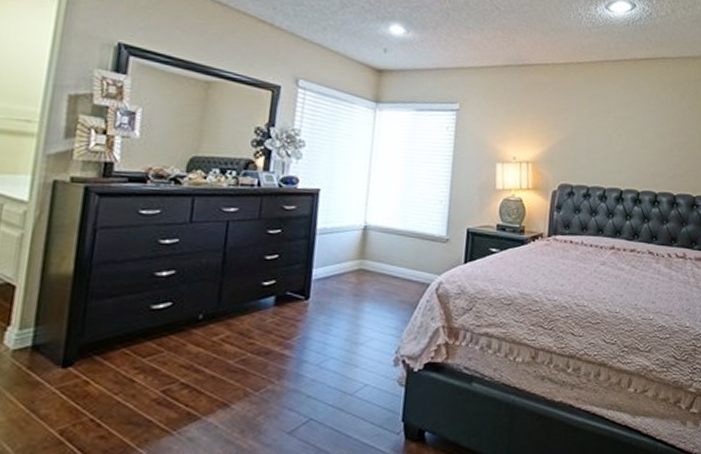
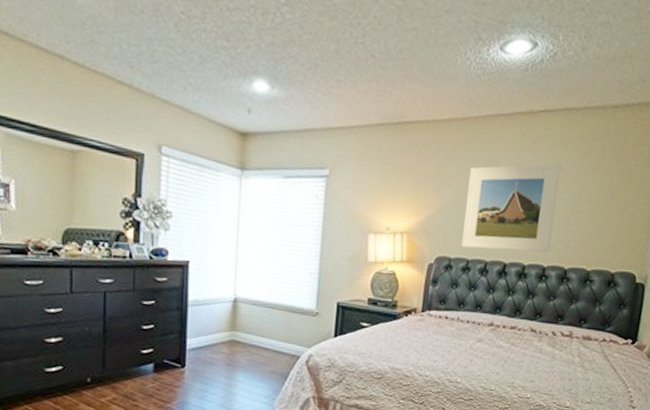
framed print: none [582,103,663,180] -> present [461,164,561,253]

